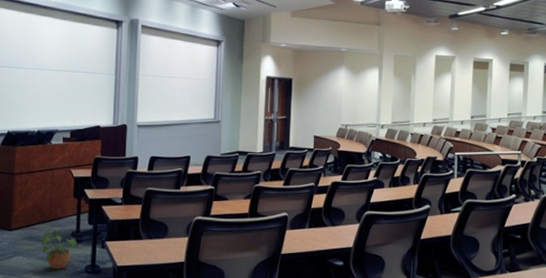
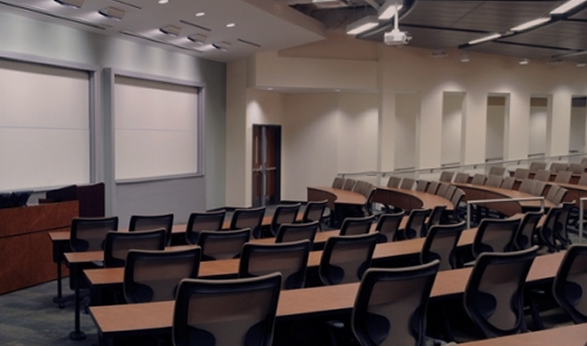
potted plant: present [38,226,77,270] -> none [20,292,59,337]

